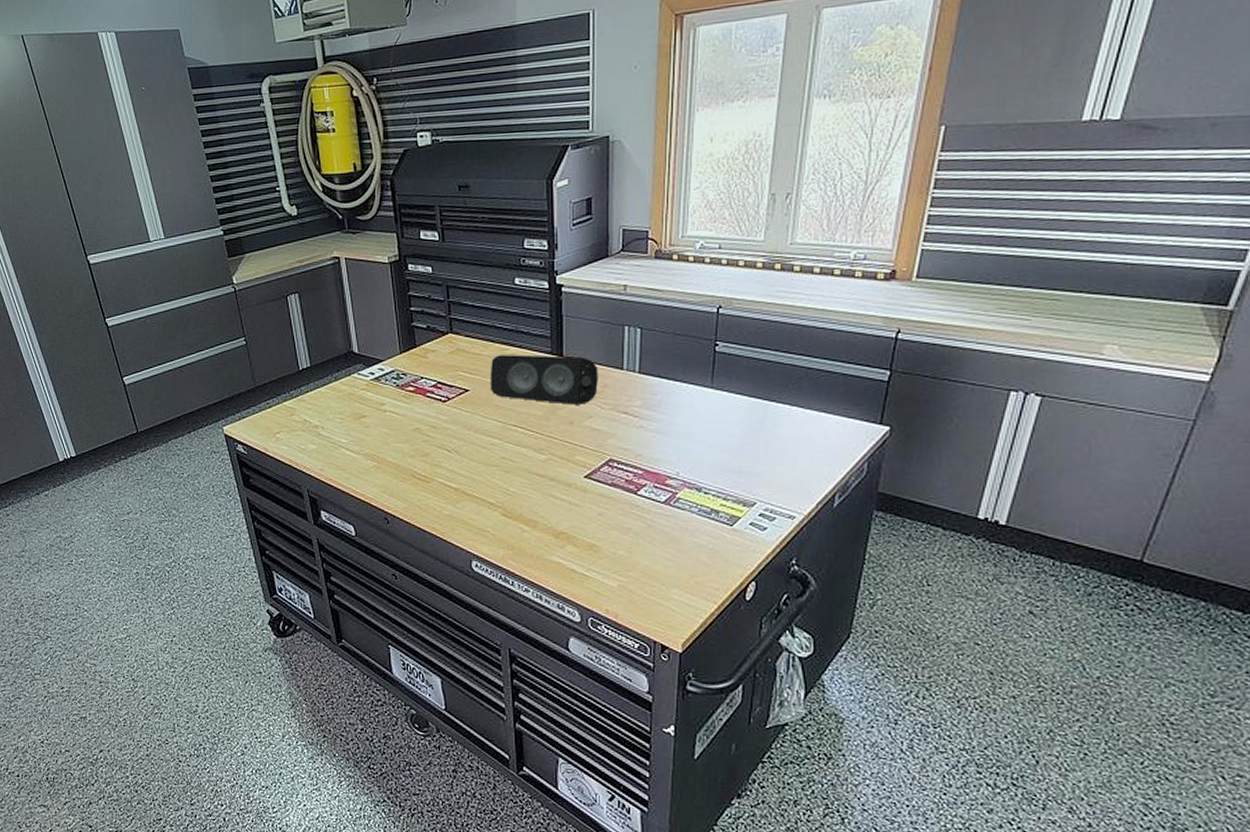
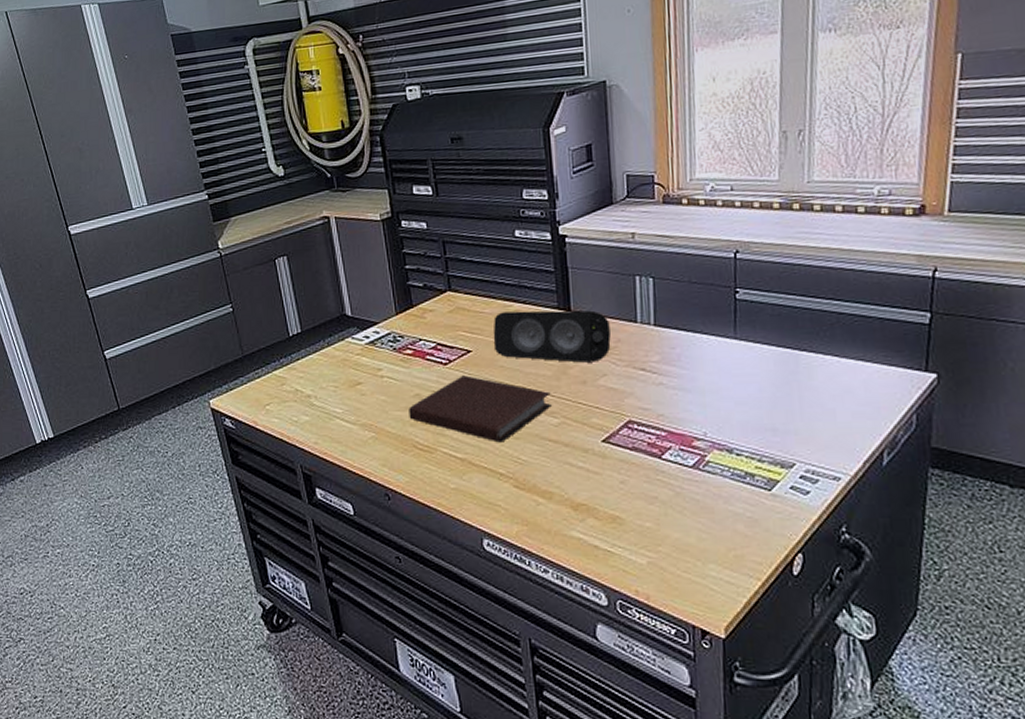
notebook: none [409,412,540,475] -> present [409,375,552,443]

